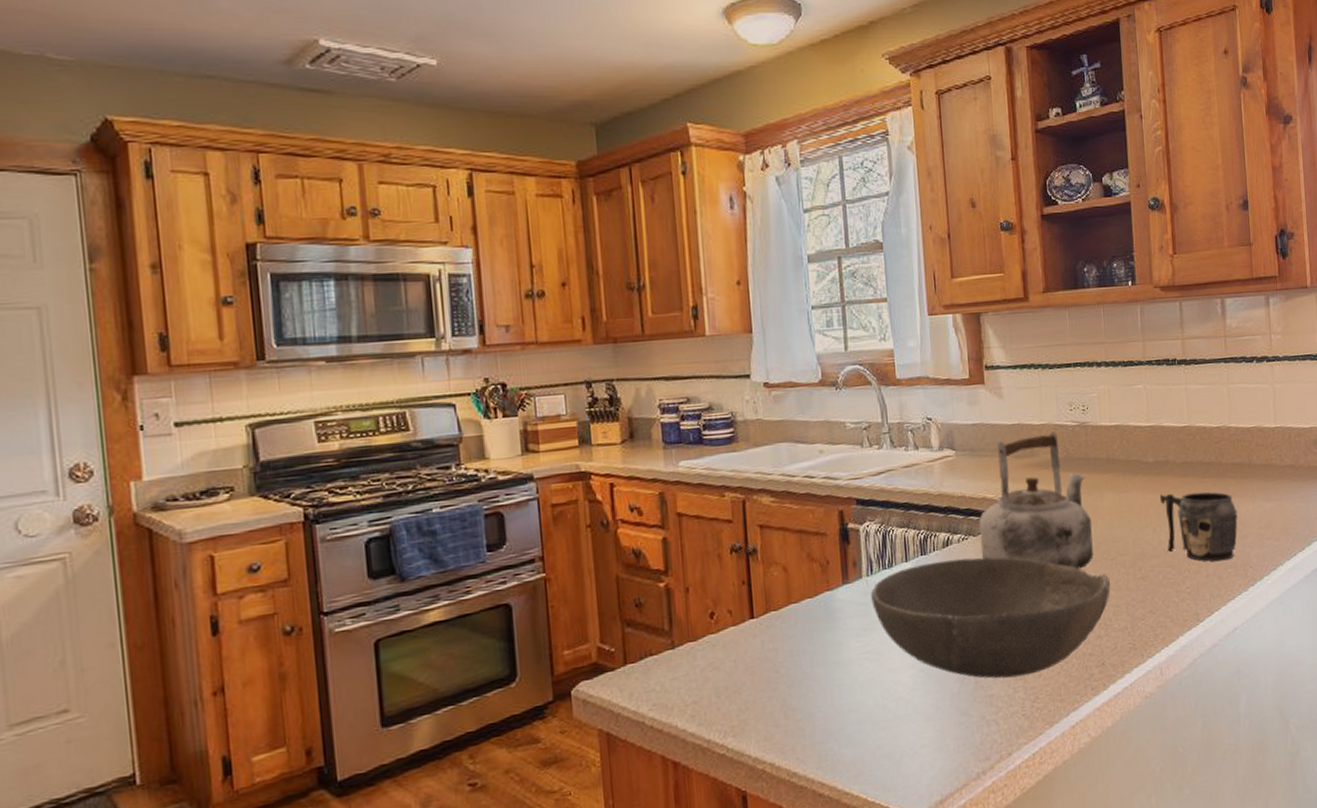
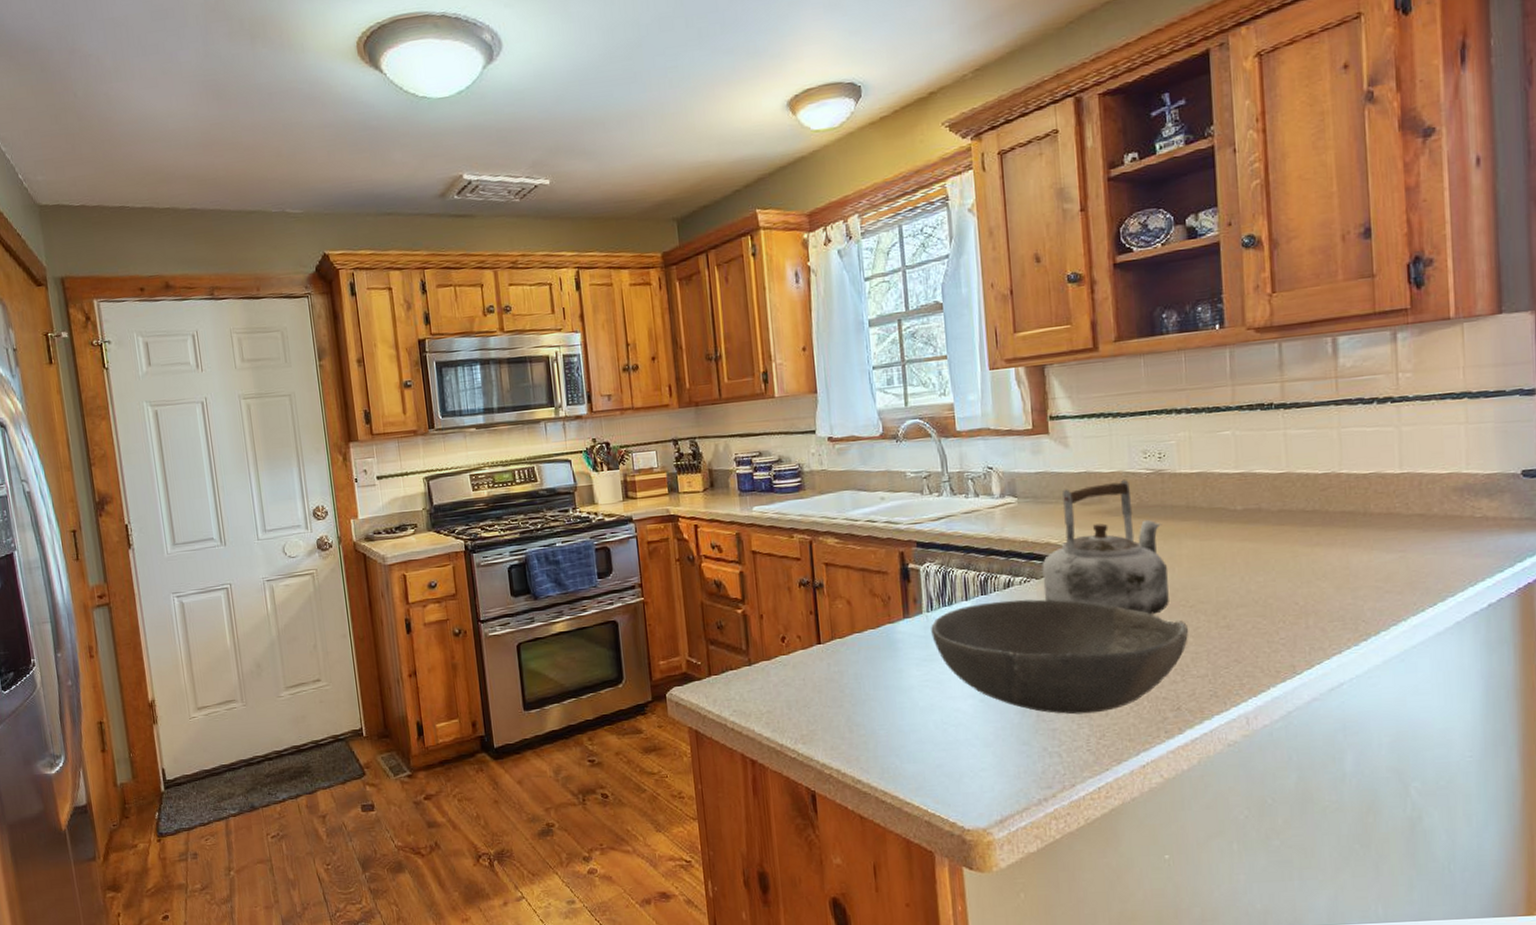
mug: present [1159,492,1238,562] -> none [1249,541,1348,614]

